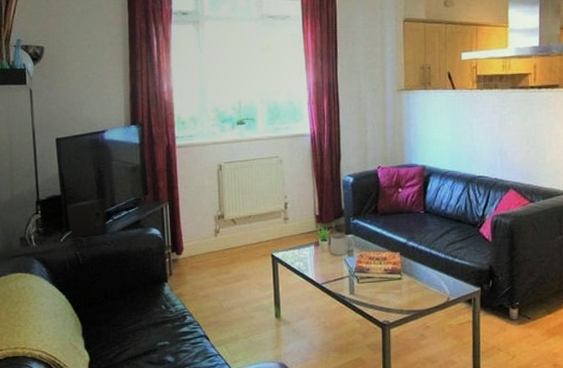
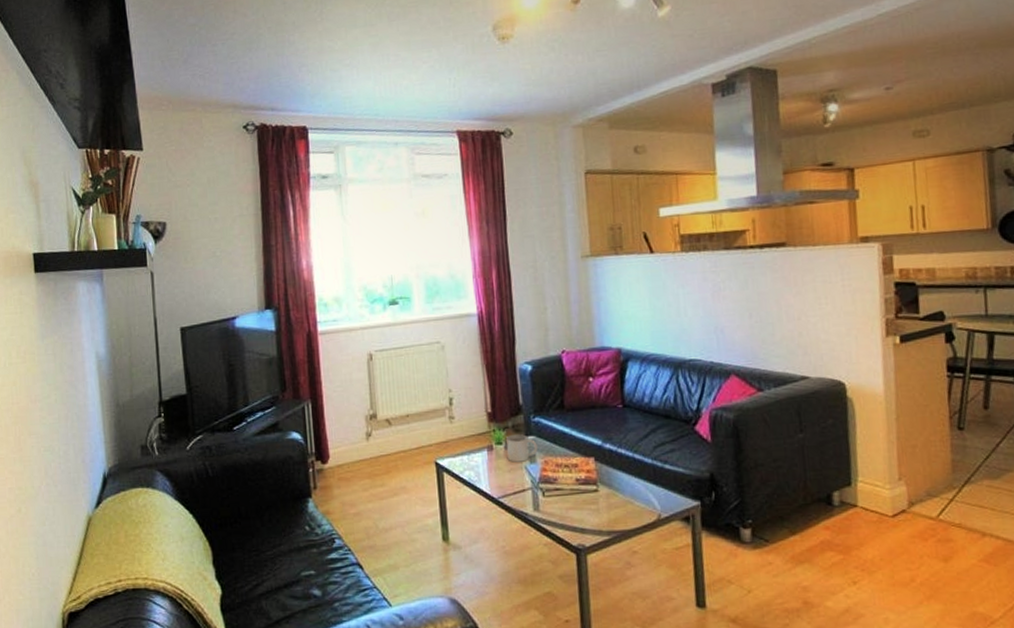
studio monitor: present [66,198,109,241] -> none [193,397,242,449]

